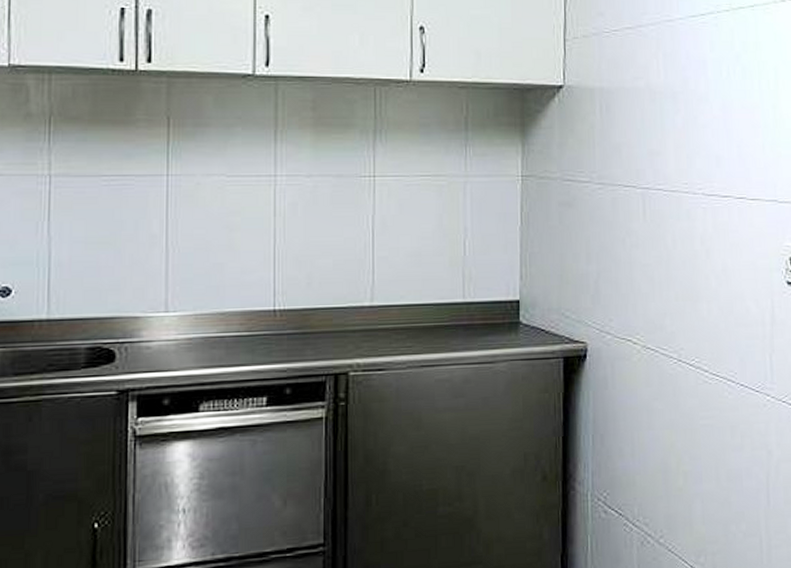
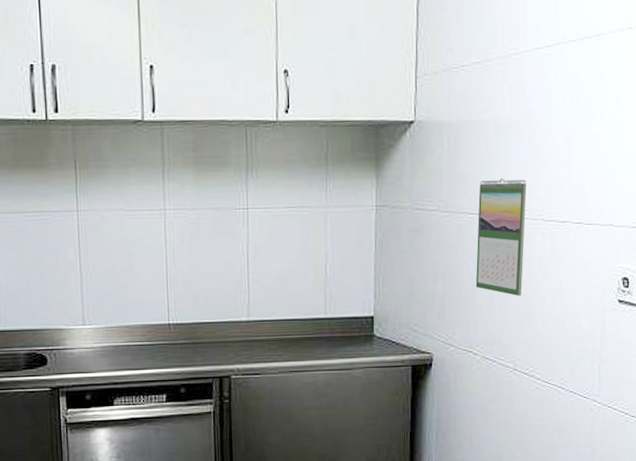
calendar: none [633,149,686,277] -> present [475,178,527,296]

